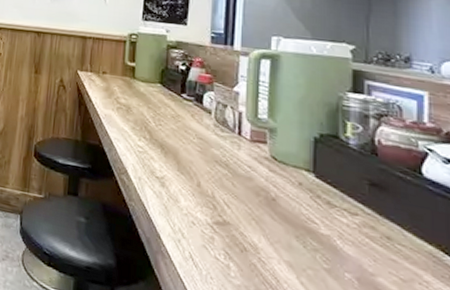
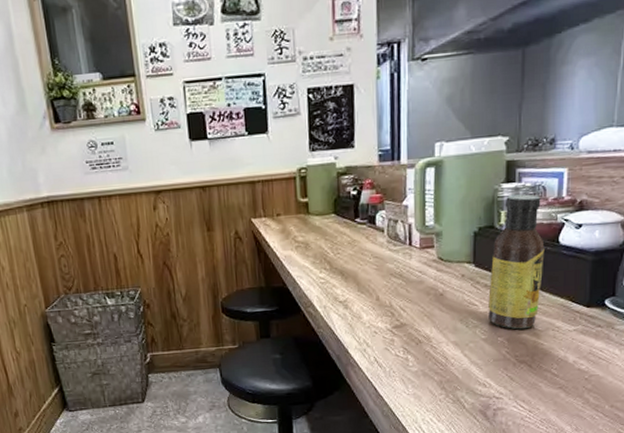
sauce bottle: none [332,106,404,272] -> present [488,194,545,330]

